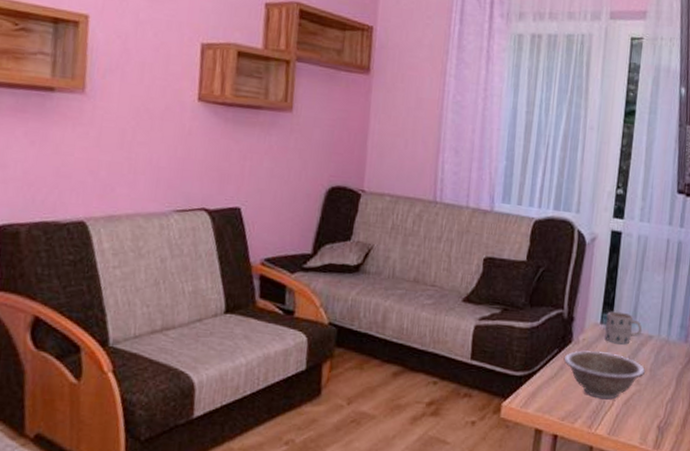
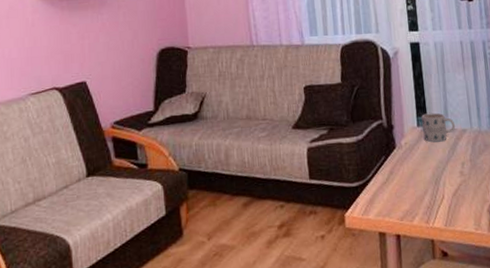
decorative bowl: present [563,350,646,400] -> none [391,151,467,195]

